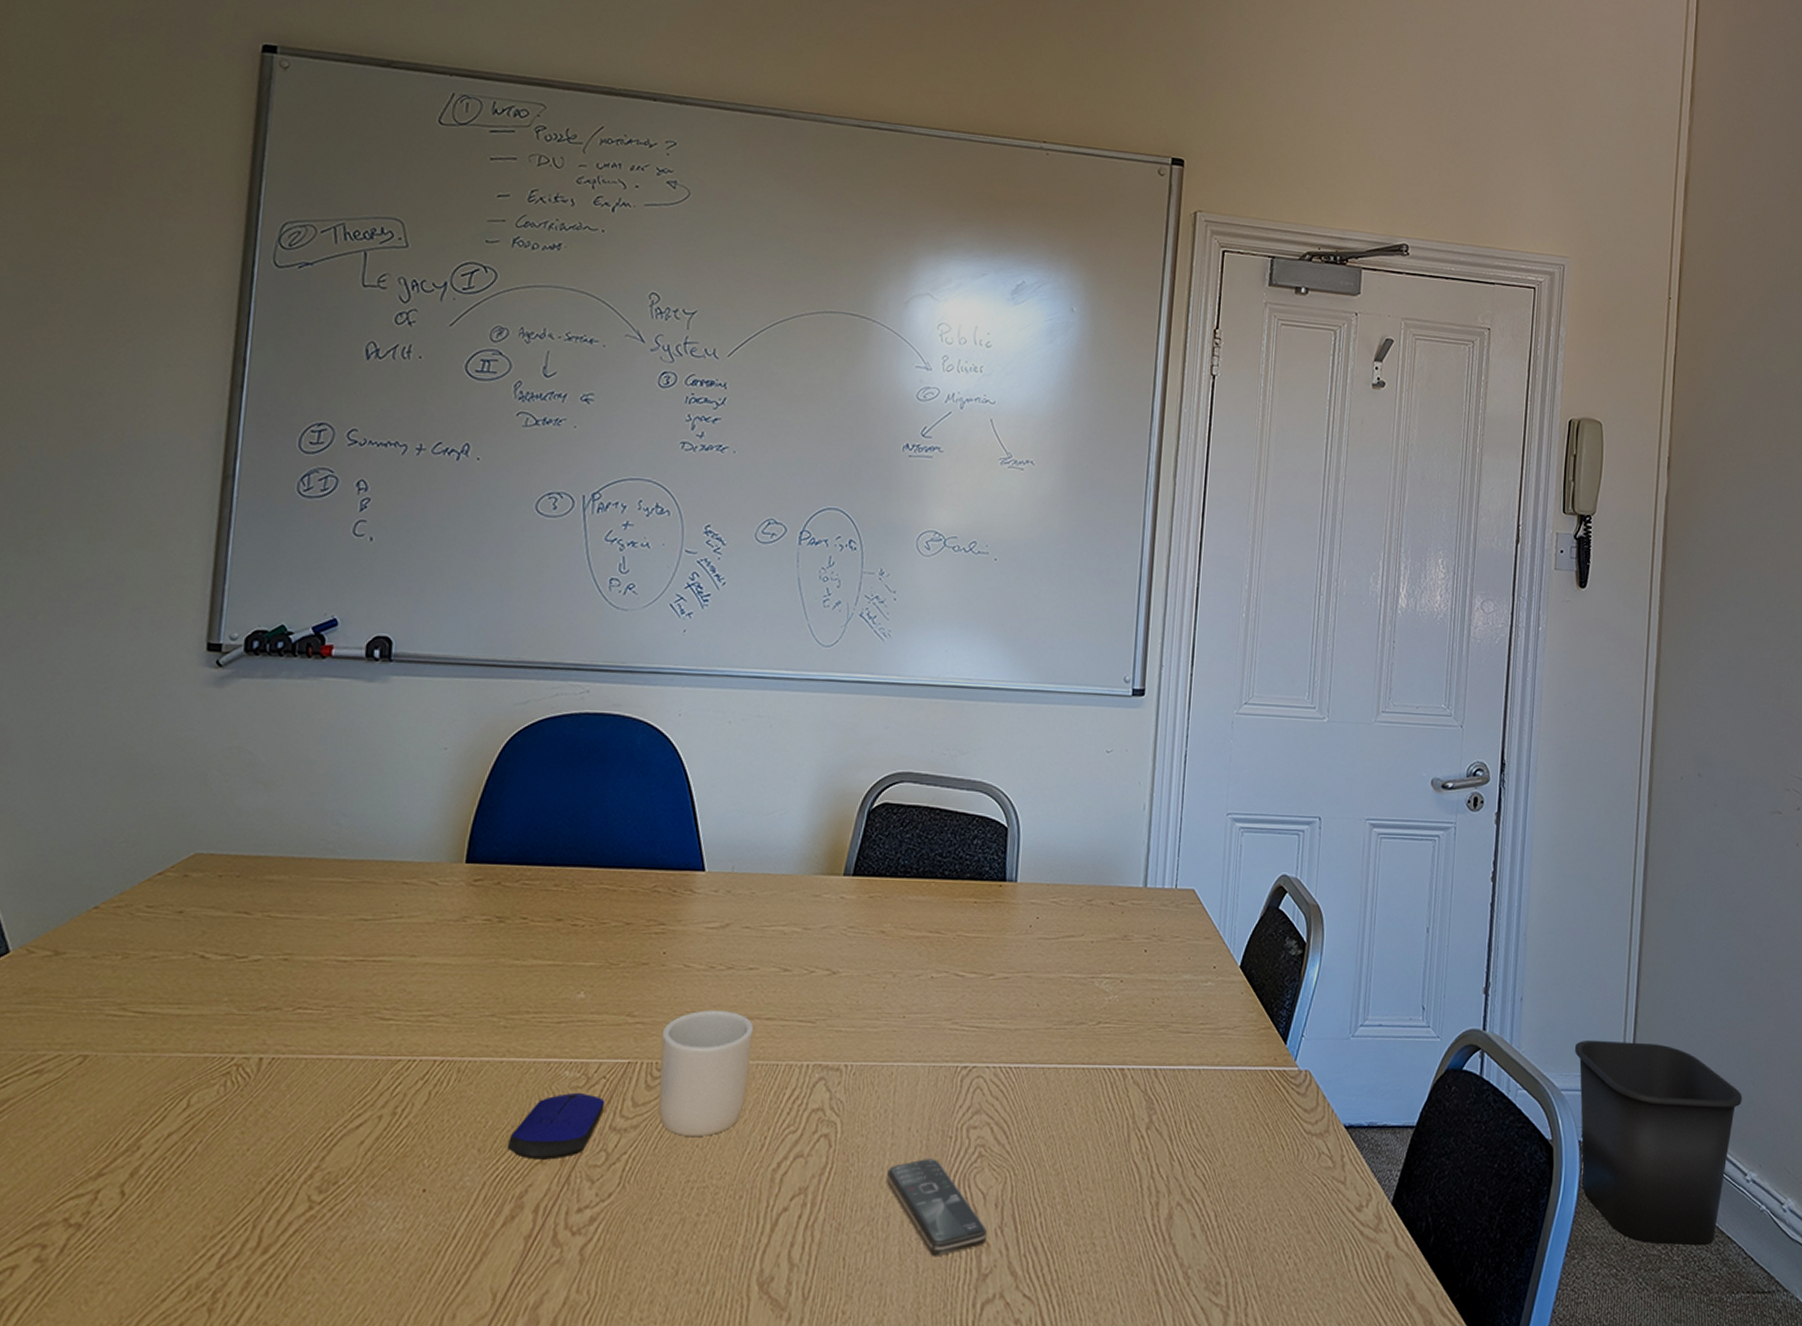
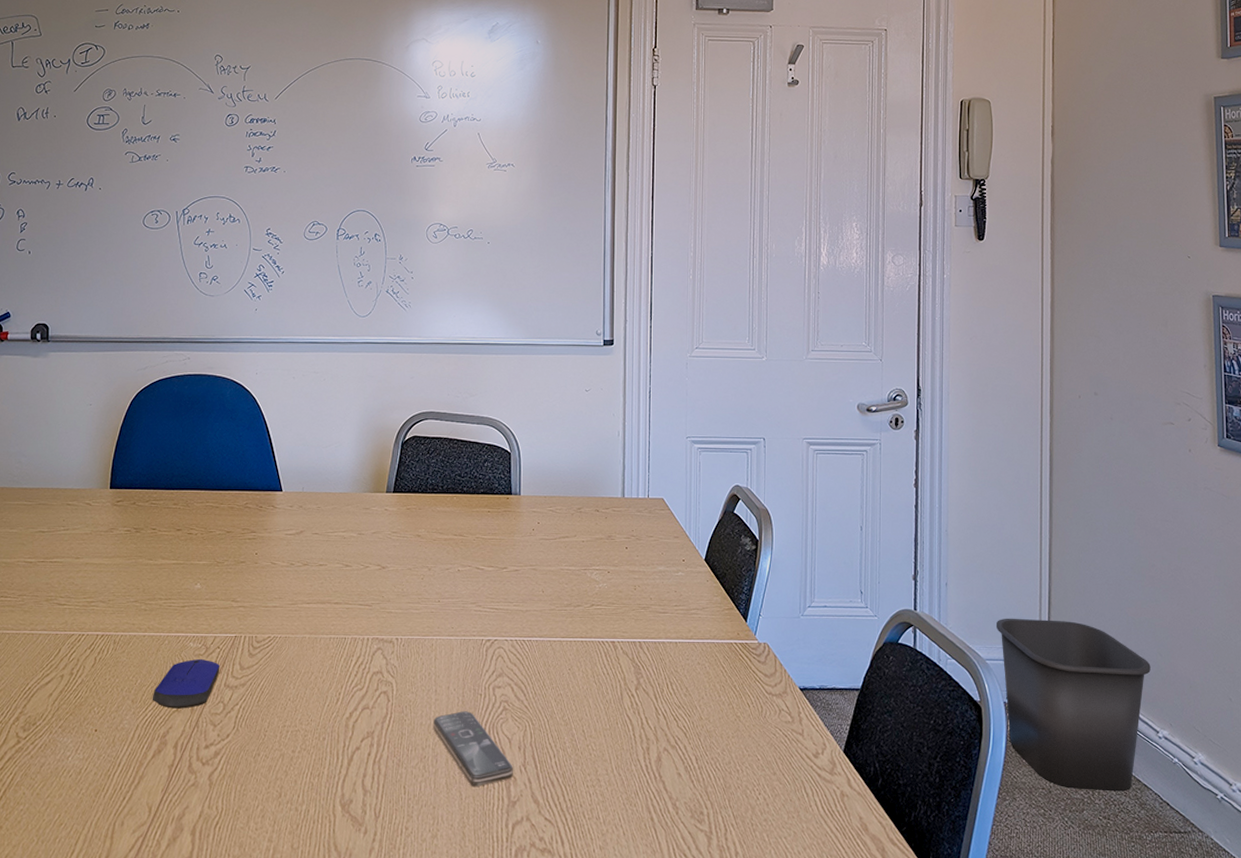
mug: present [658,1010,754,1138] -> none [258,597,326,693]

